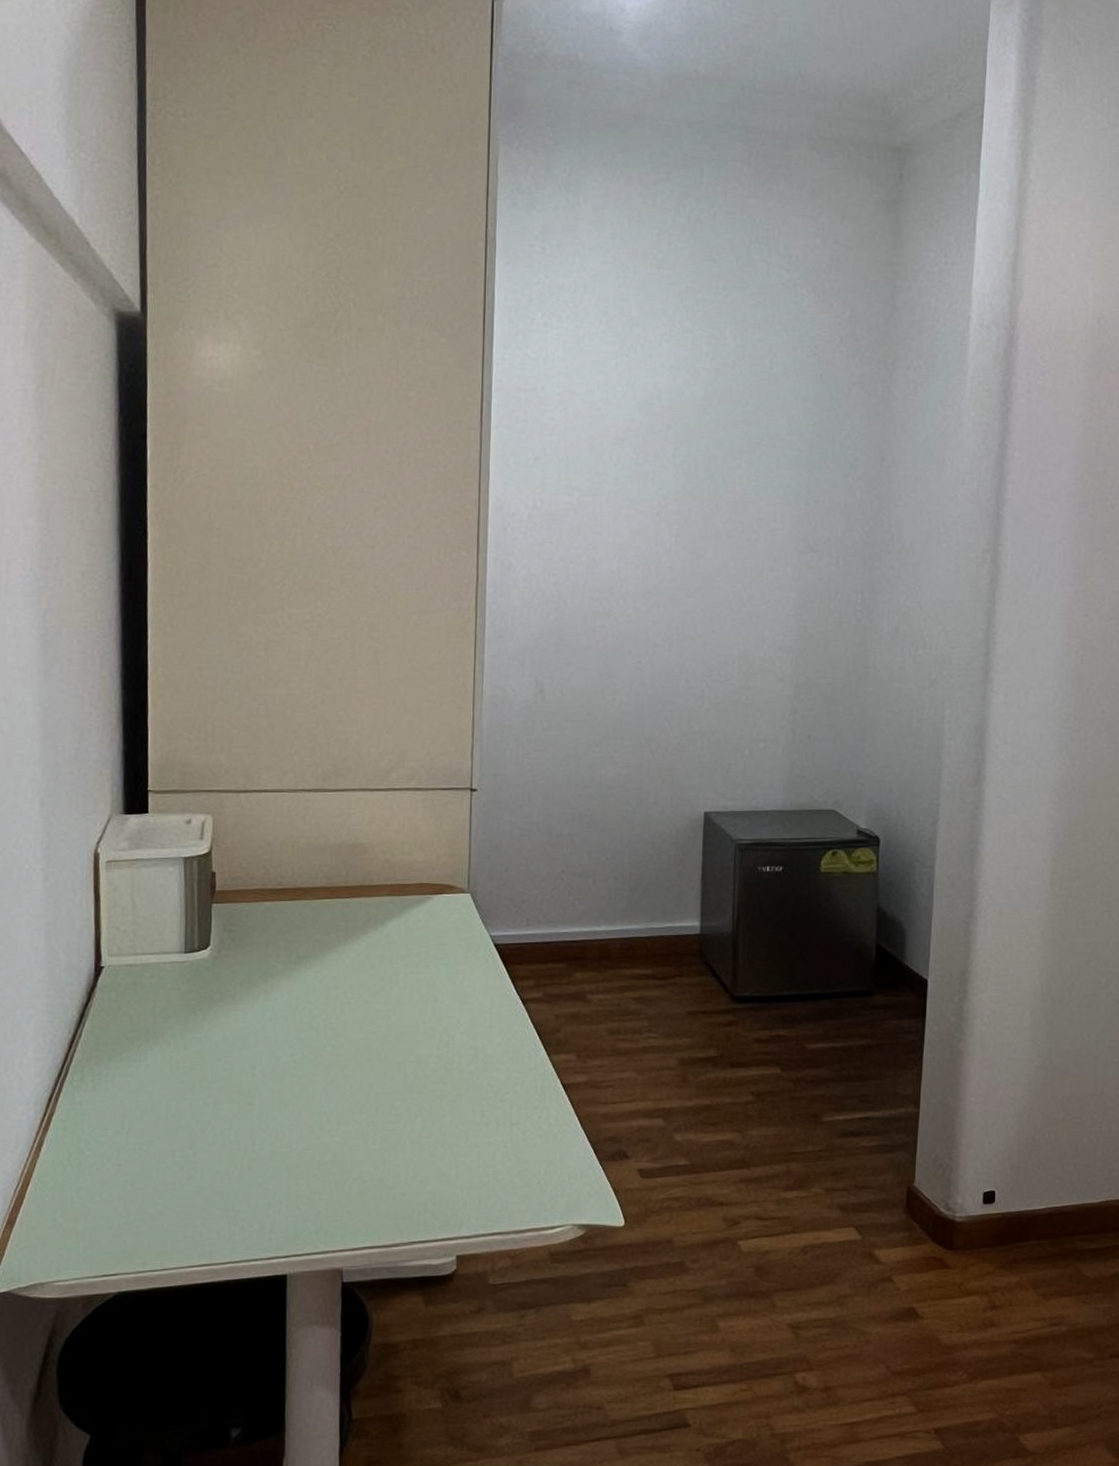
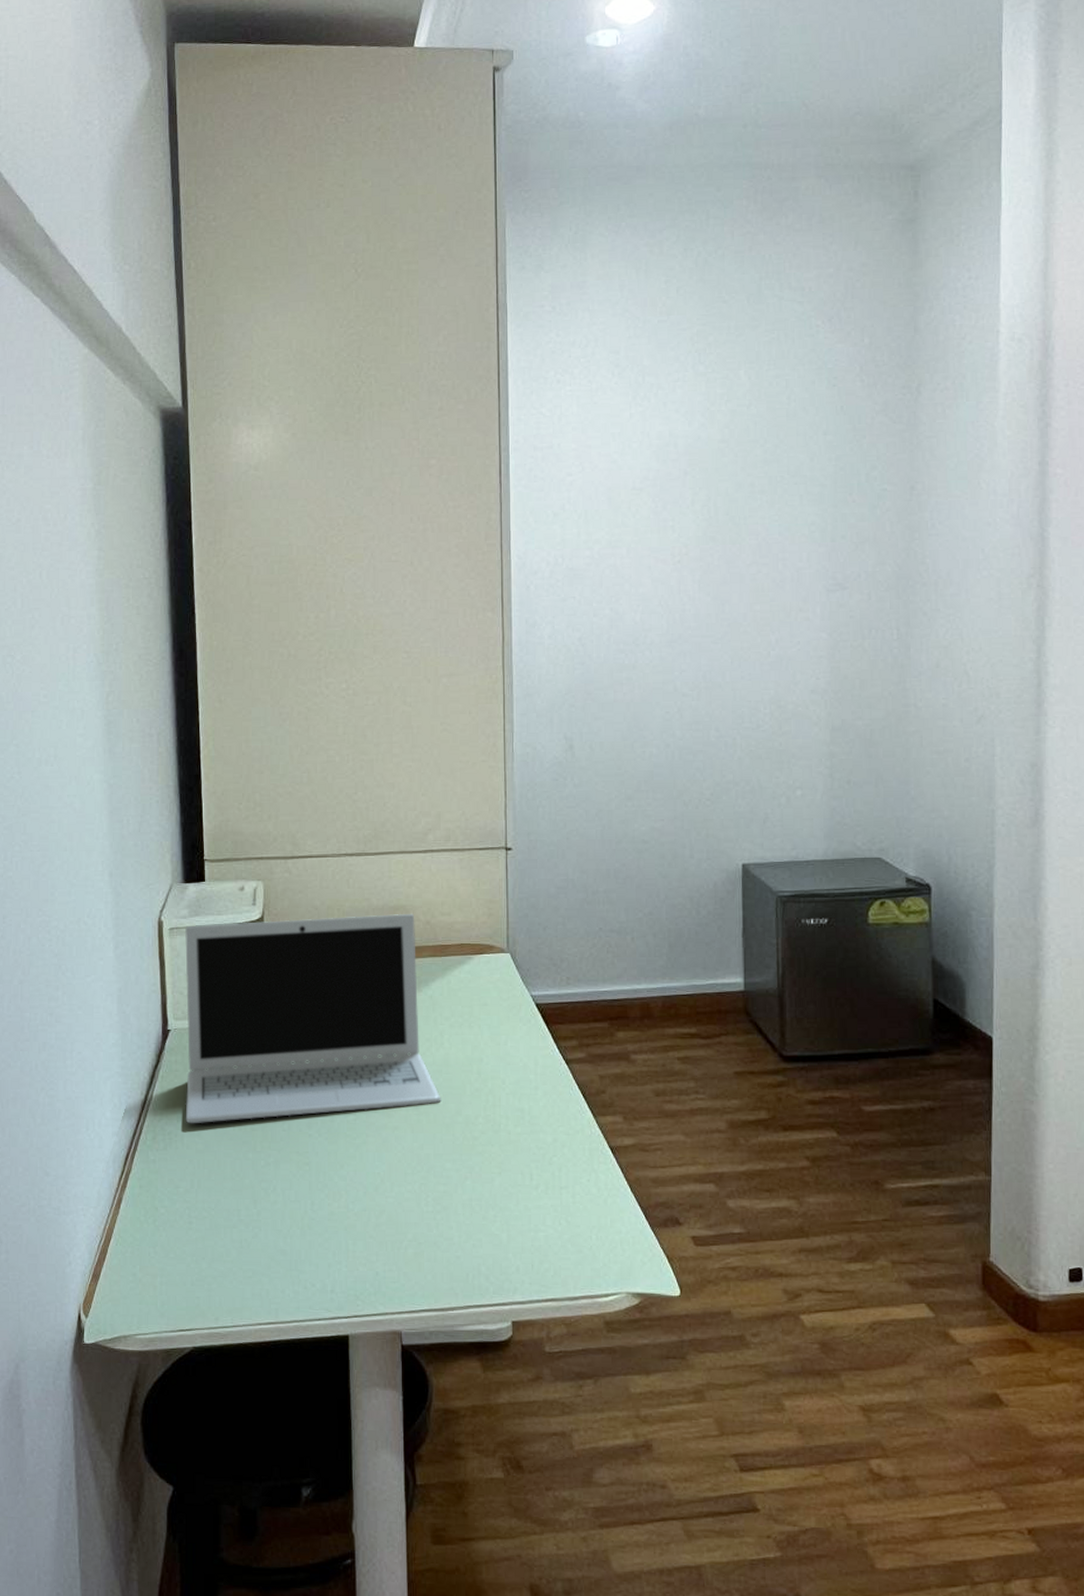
laptop: none [117,851,394,1064] -> present [185,913,441,1124]

